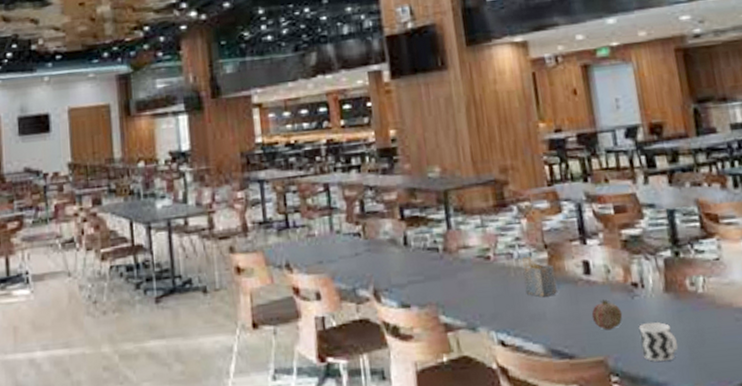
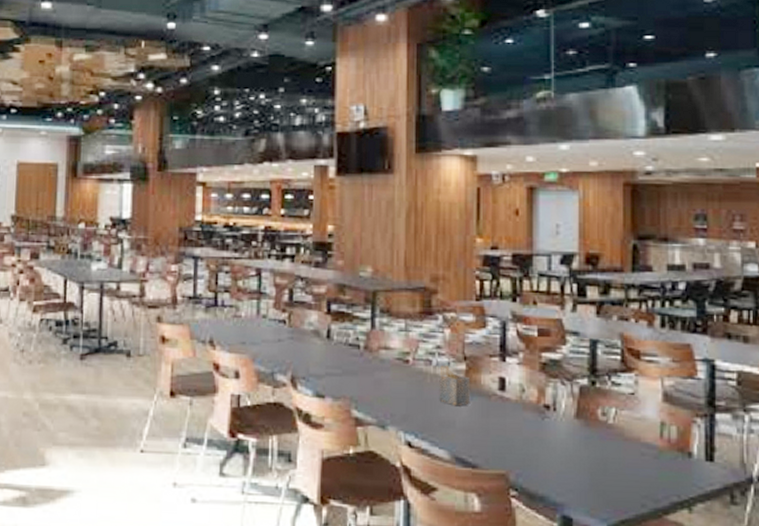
fruit: present [591,298,623,330] -> none [500,415,531,447]
cup: present [638,322,678,362] -> none [544,444,581,484]

